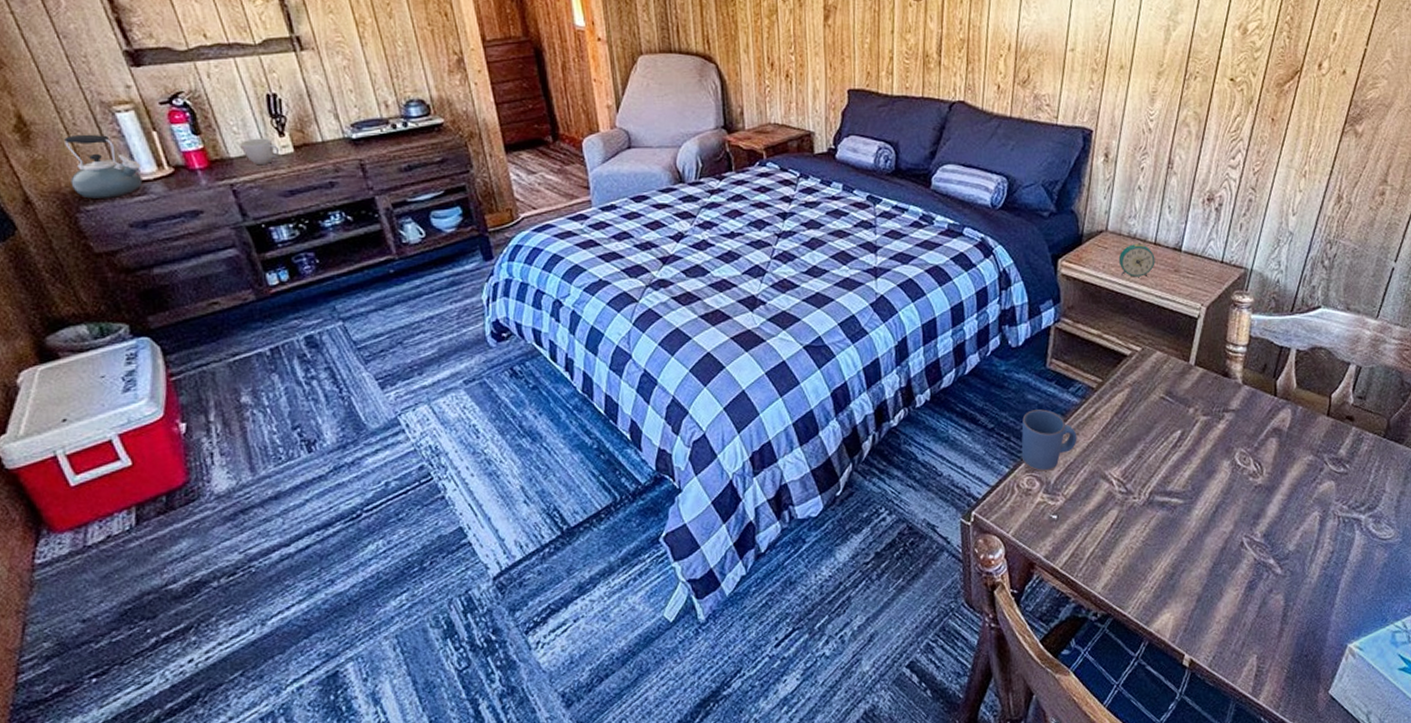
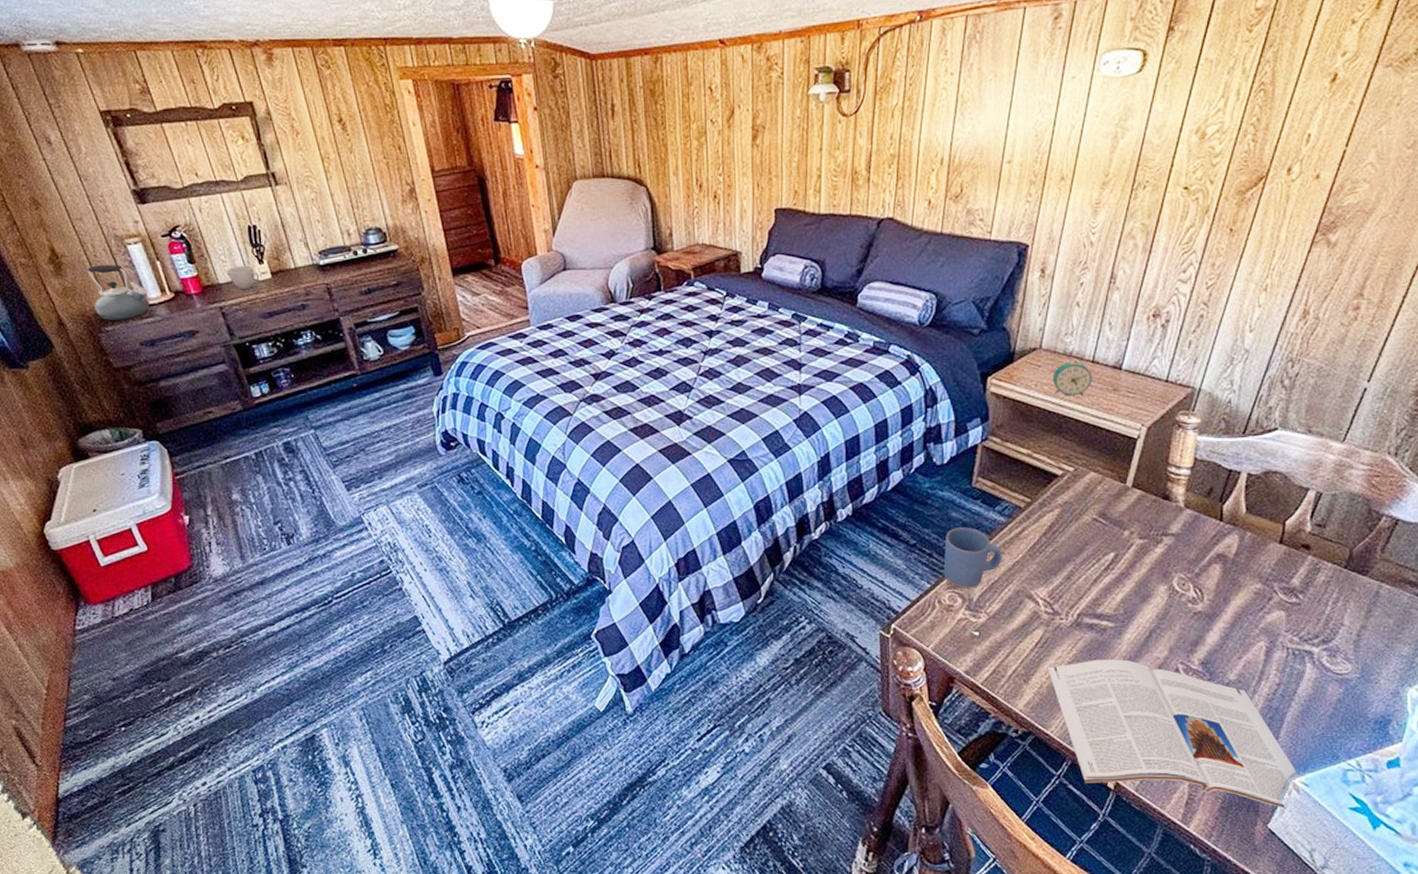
magazine: none [1123,535,1357,675] -> present [1047,659,1302,810]

